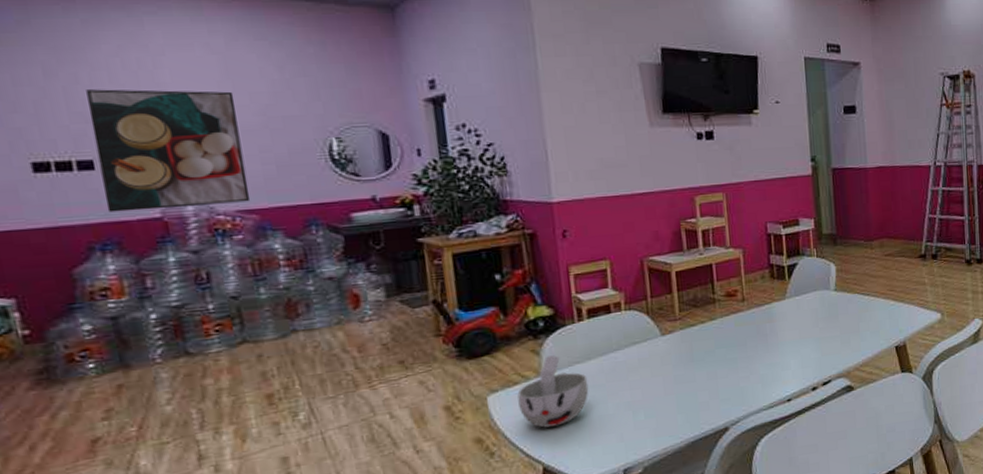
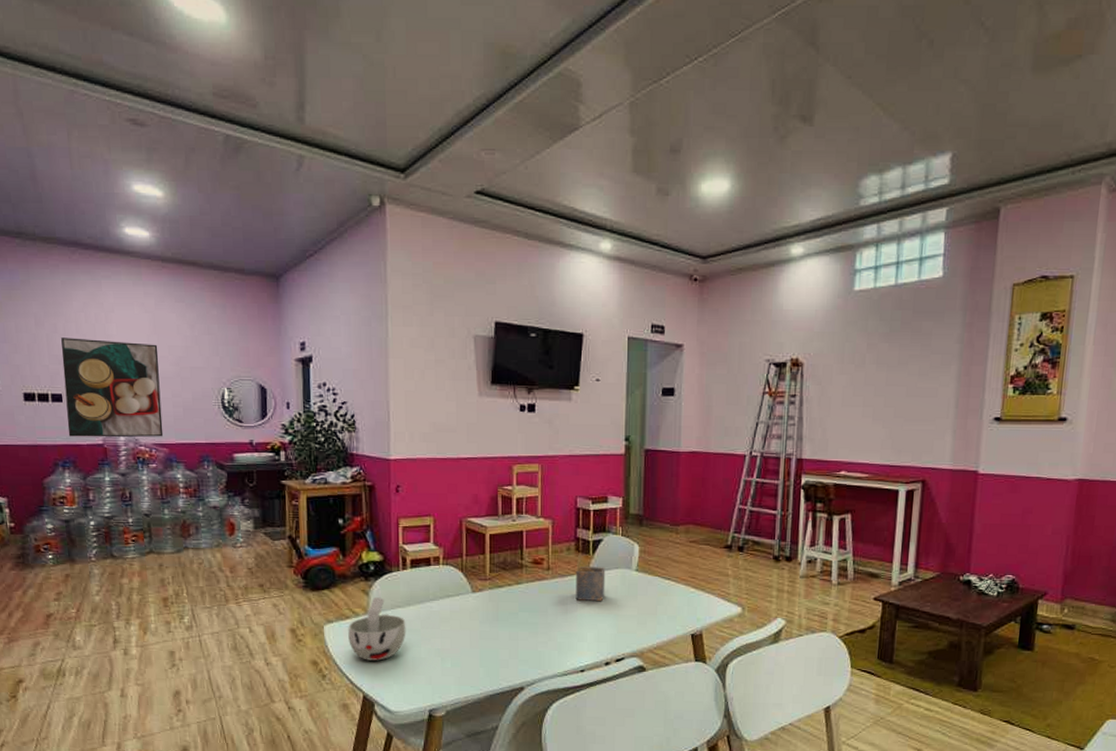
napkin holder: none [772,286,805,329] -> present [575,559,606,601]

